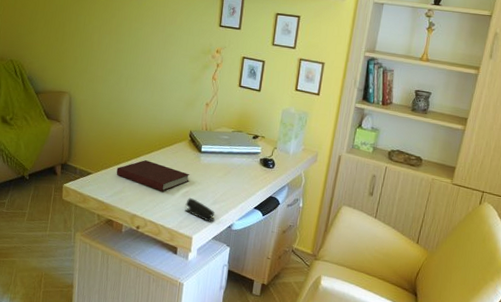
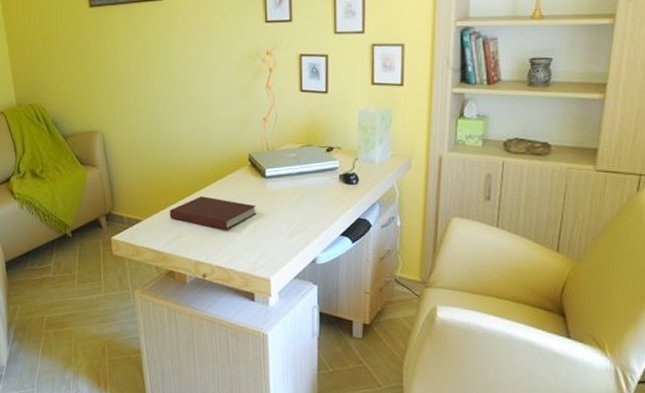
stapler: present [185,198,215,222] -> none [256,233,294,259]

